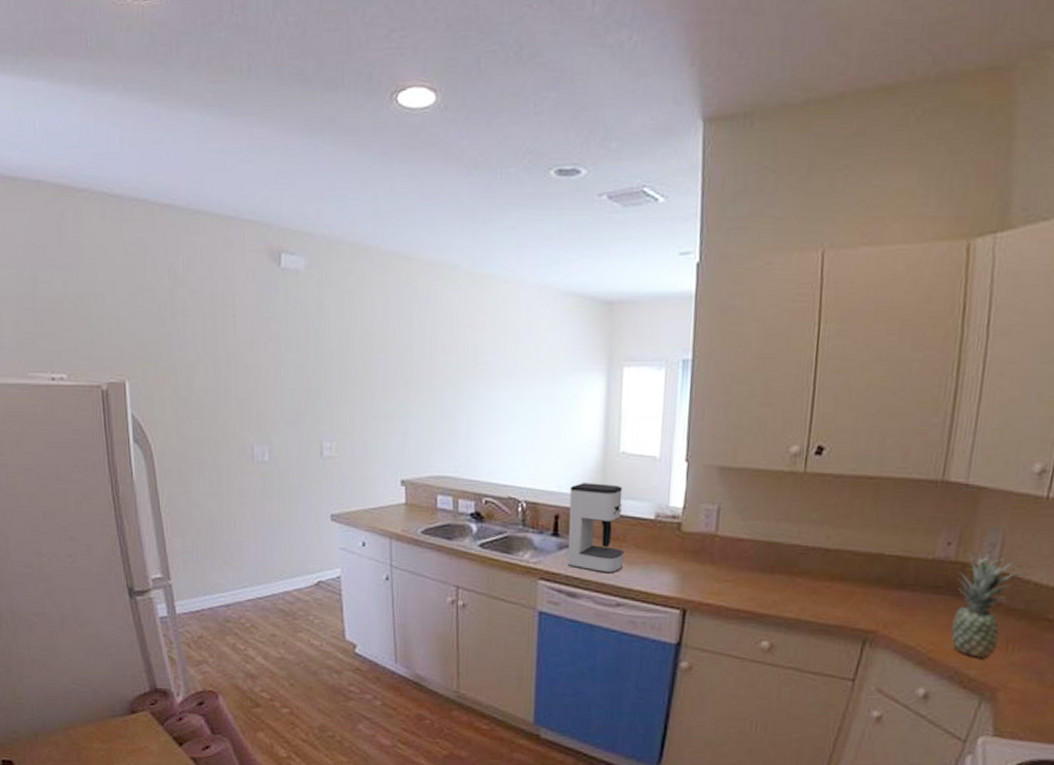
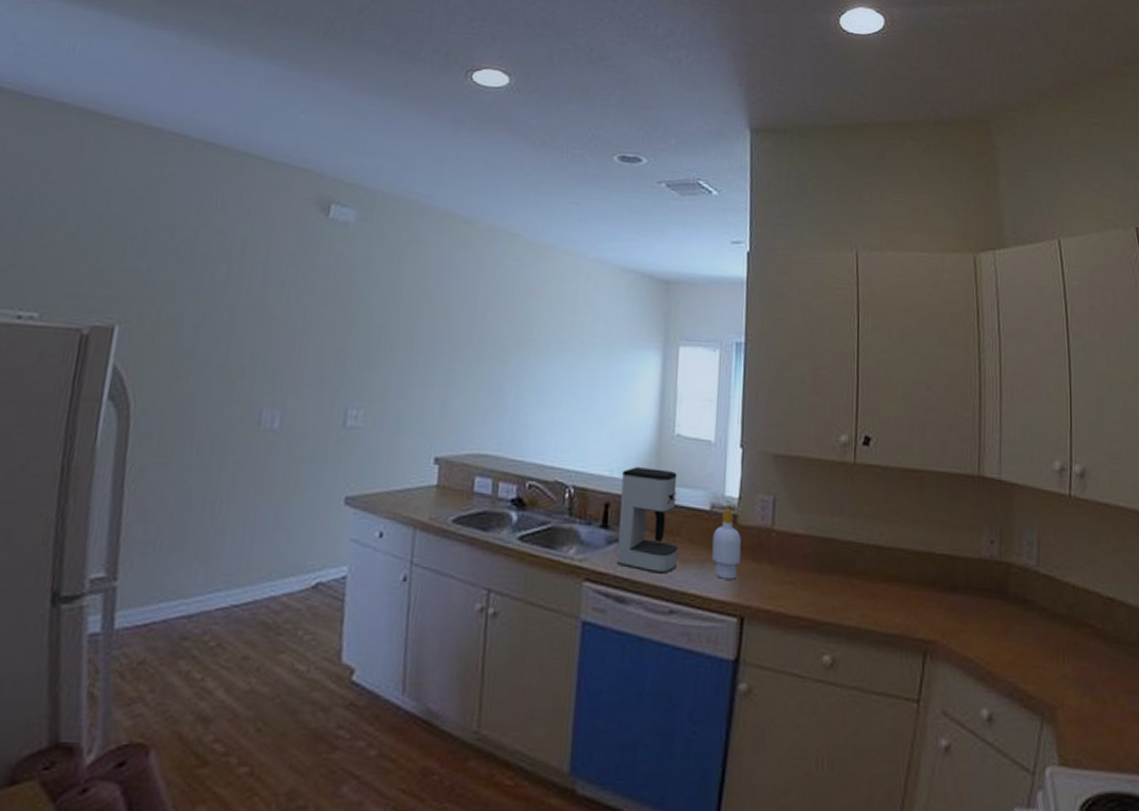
soap bottle: none [656,517,685,578] -> present [712,508,742,580]
fruit: present [951,553,1015,658] -> none [1004,552,1054,671]

